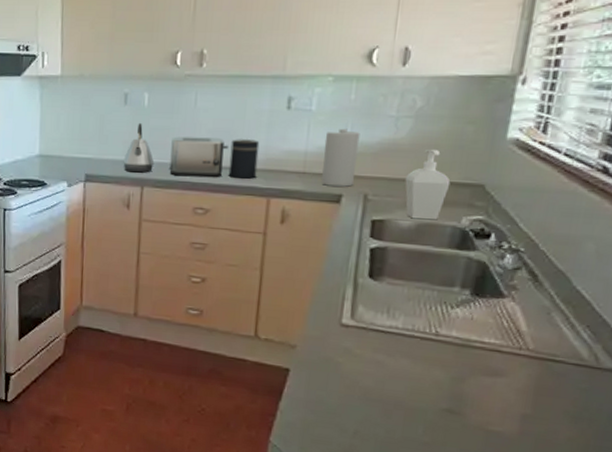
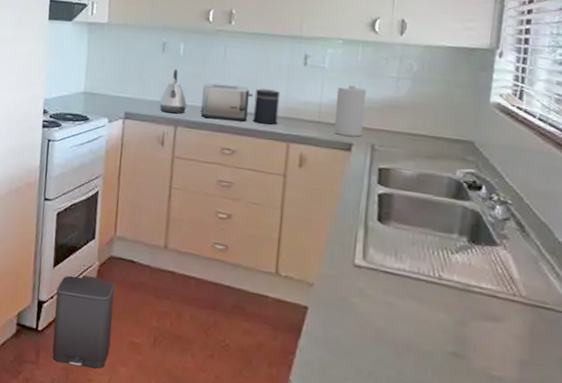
pedal bin: none [23,346,84,436] -> present [52,275,115,369]
soap bottle: present [405,148,451,220] -> none [406,107,445,171]

